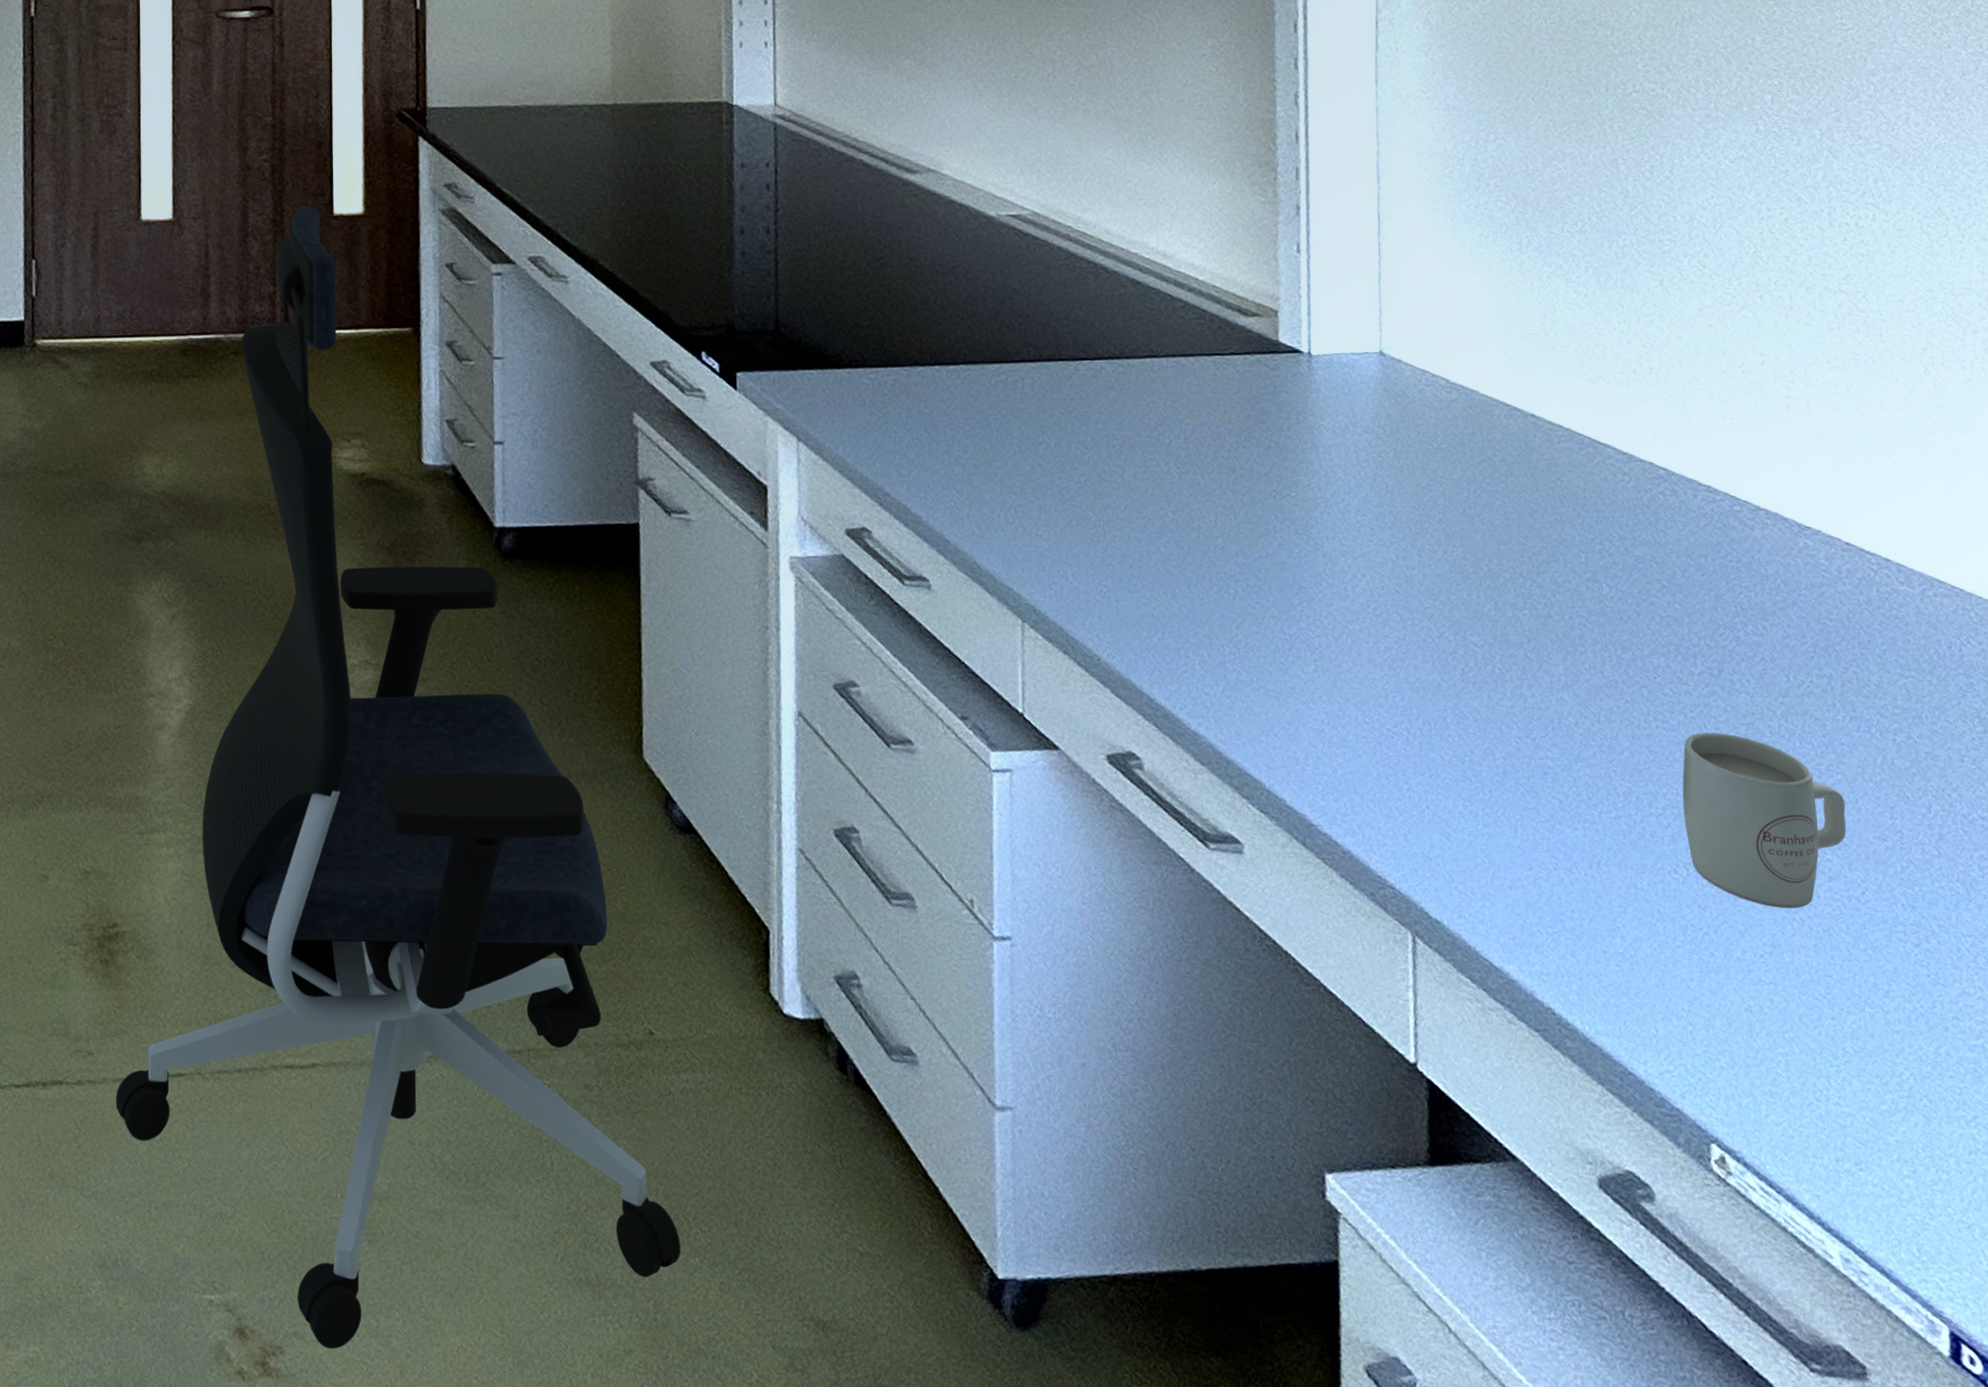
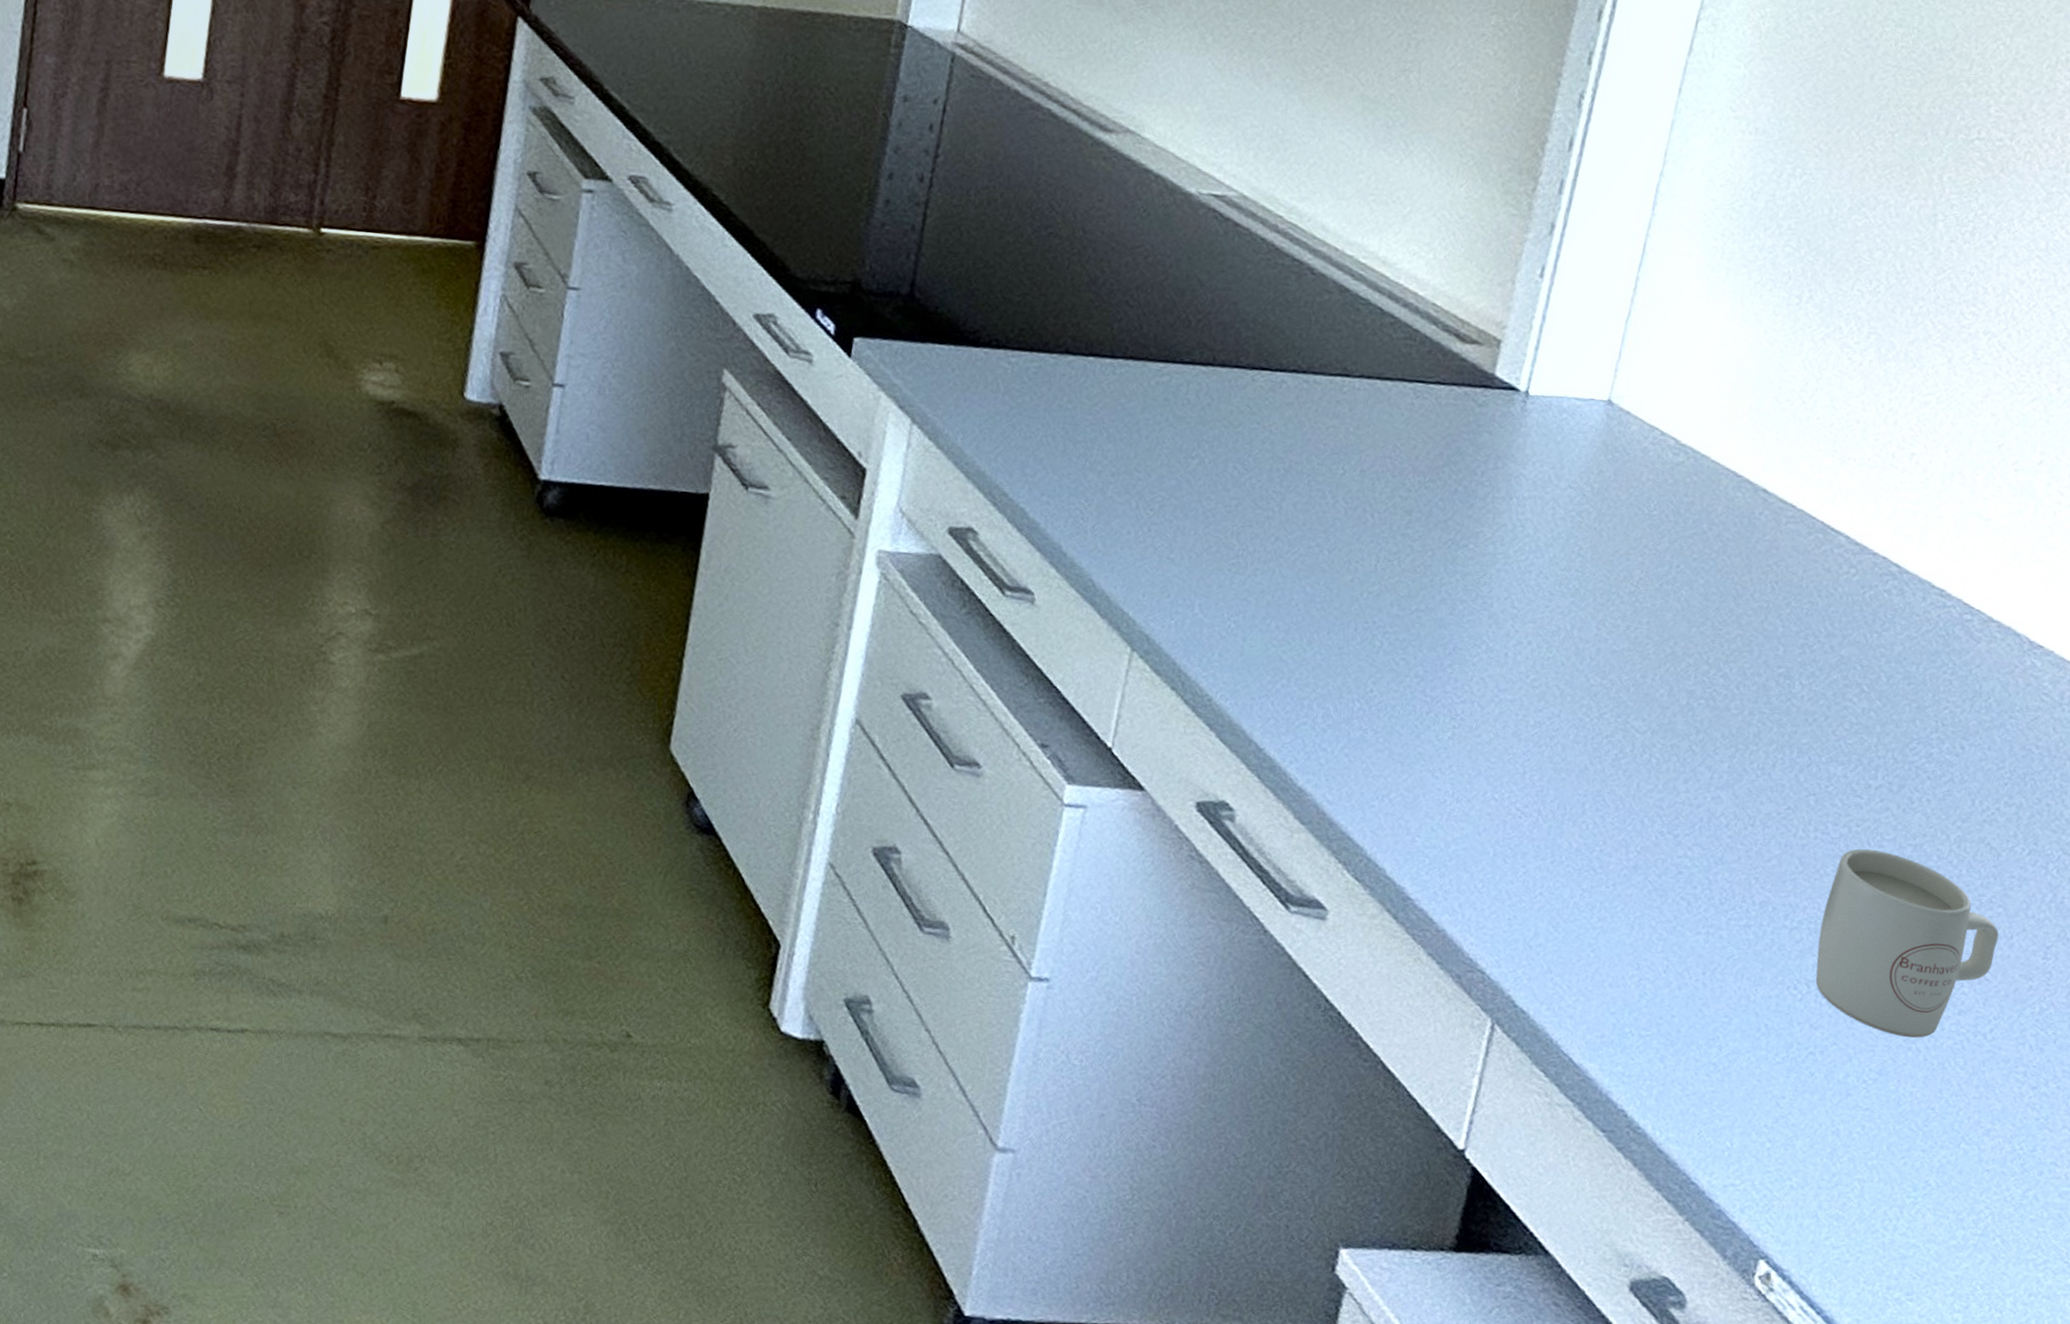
office chair: present [115,206,681,1349] -> none [12,83,625,1315]

